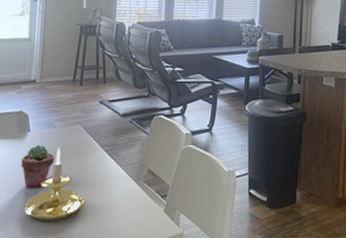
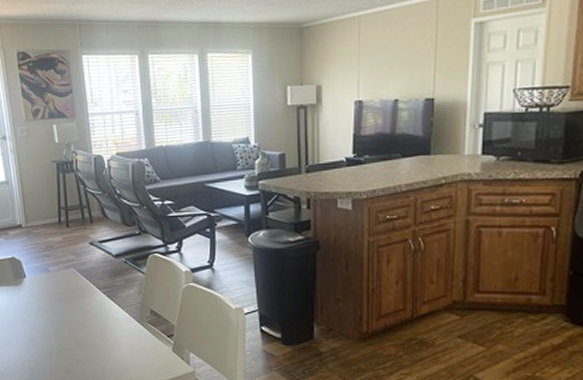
potted succulent: present [21,145,55,189] -> none [23,290,55,333]
candle holder: present [25,147,84,221] -> none [35,291,91,362]

